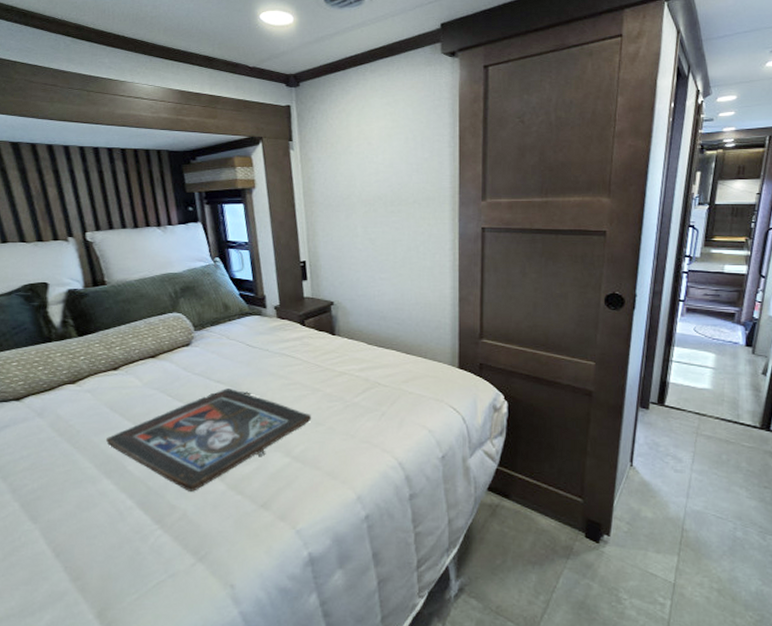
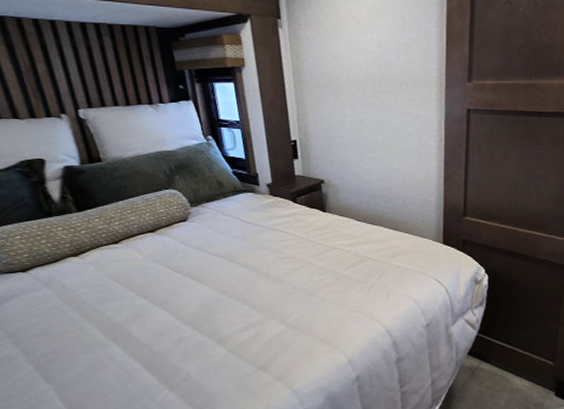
religious icon: present [105,389,312,492] -> none [110,262,305,355]

